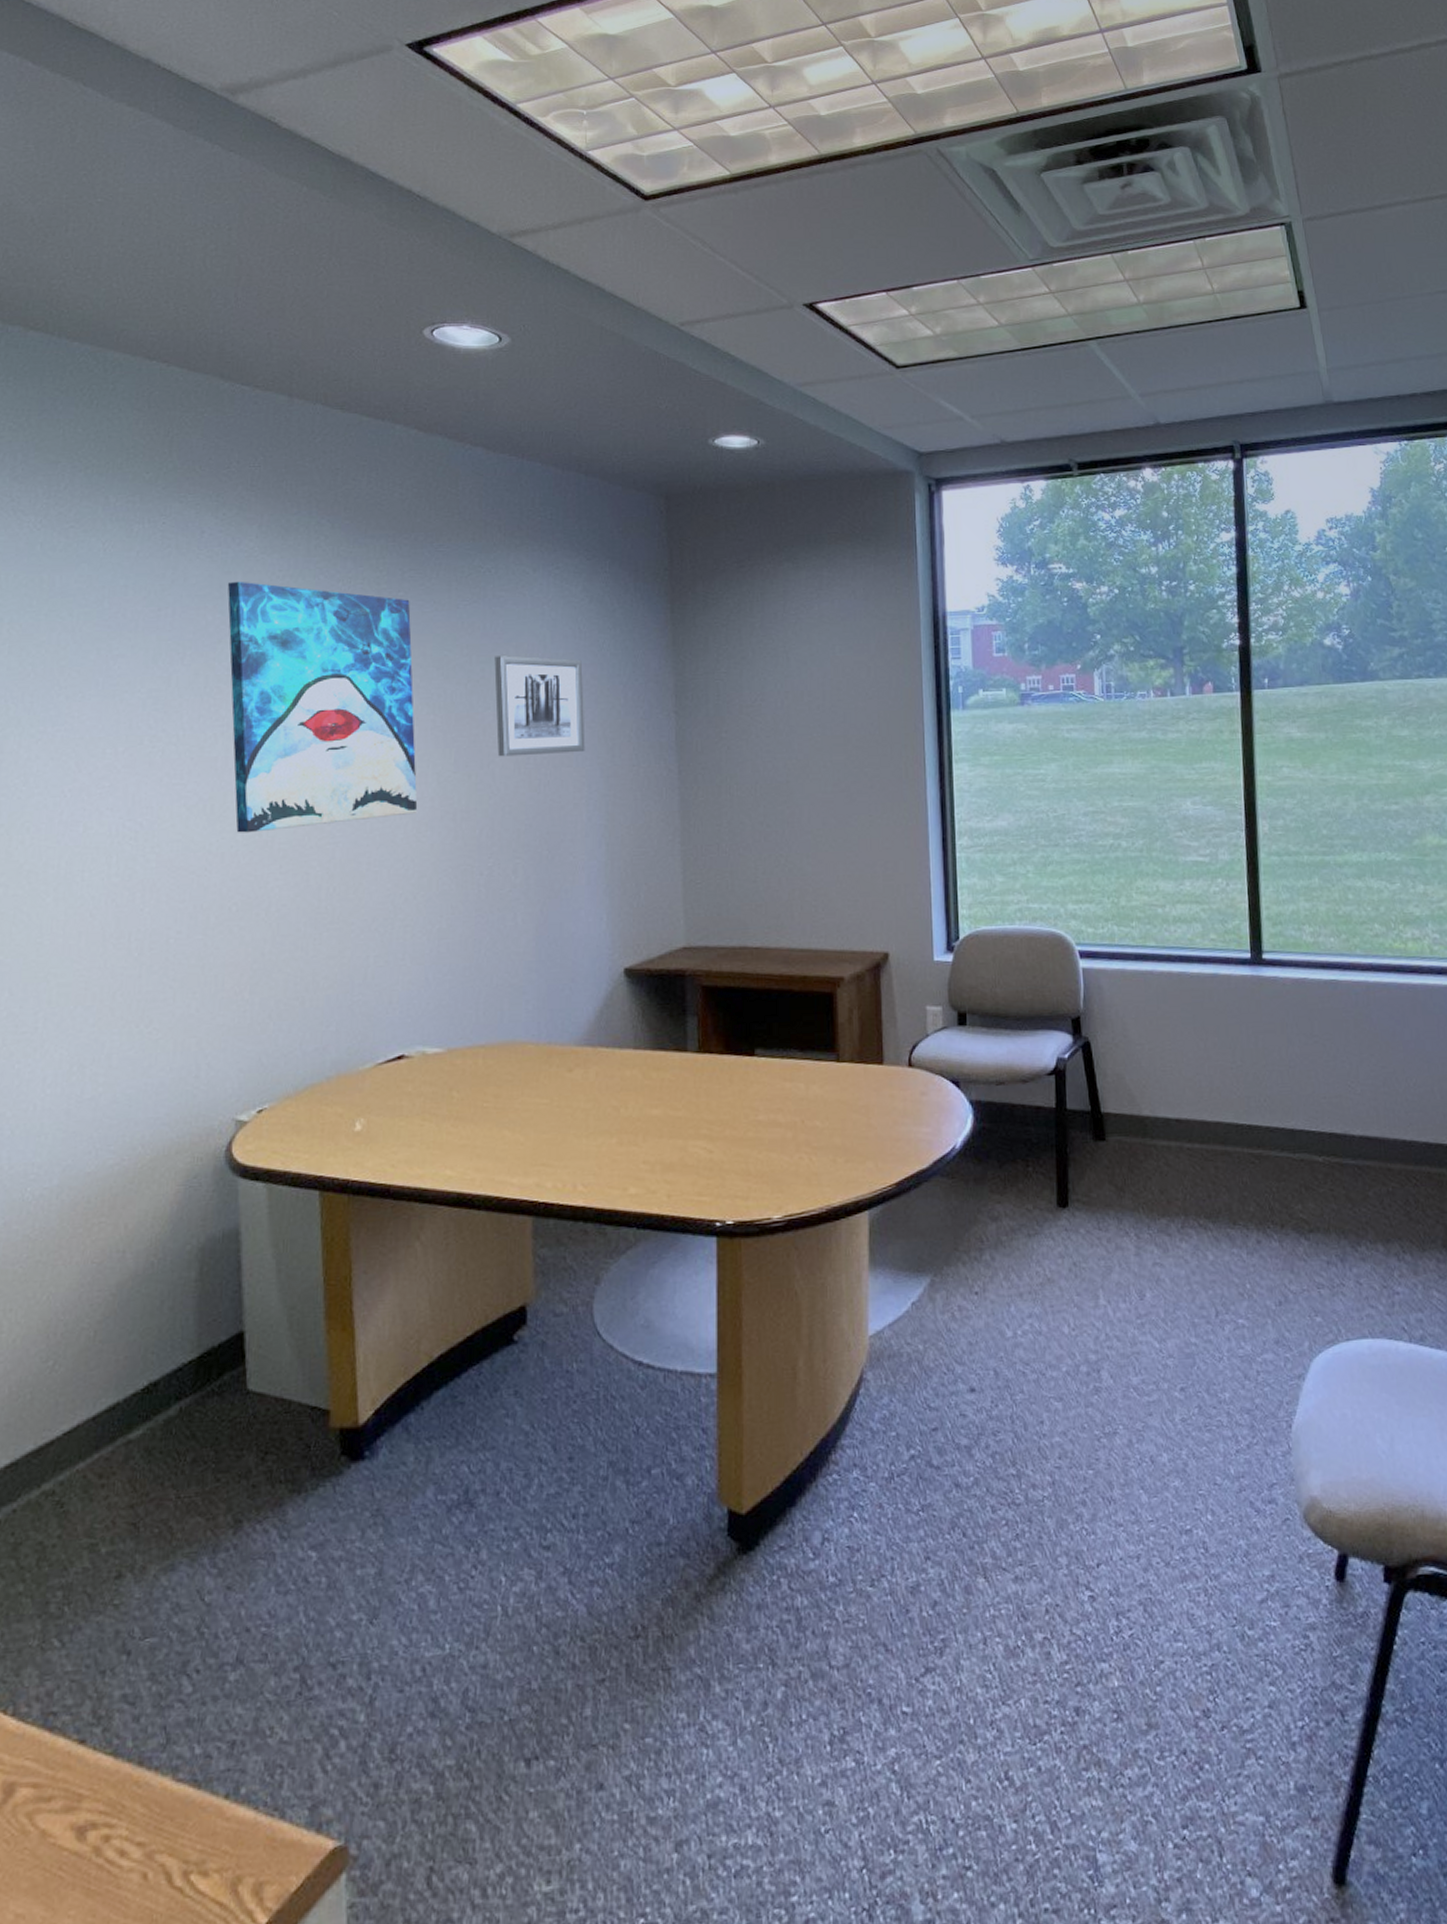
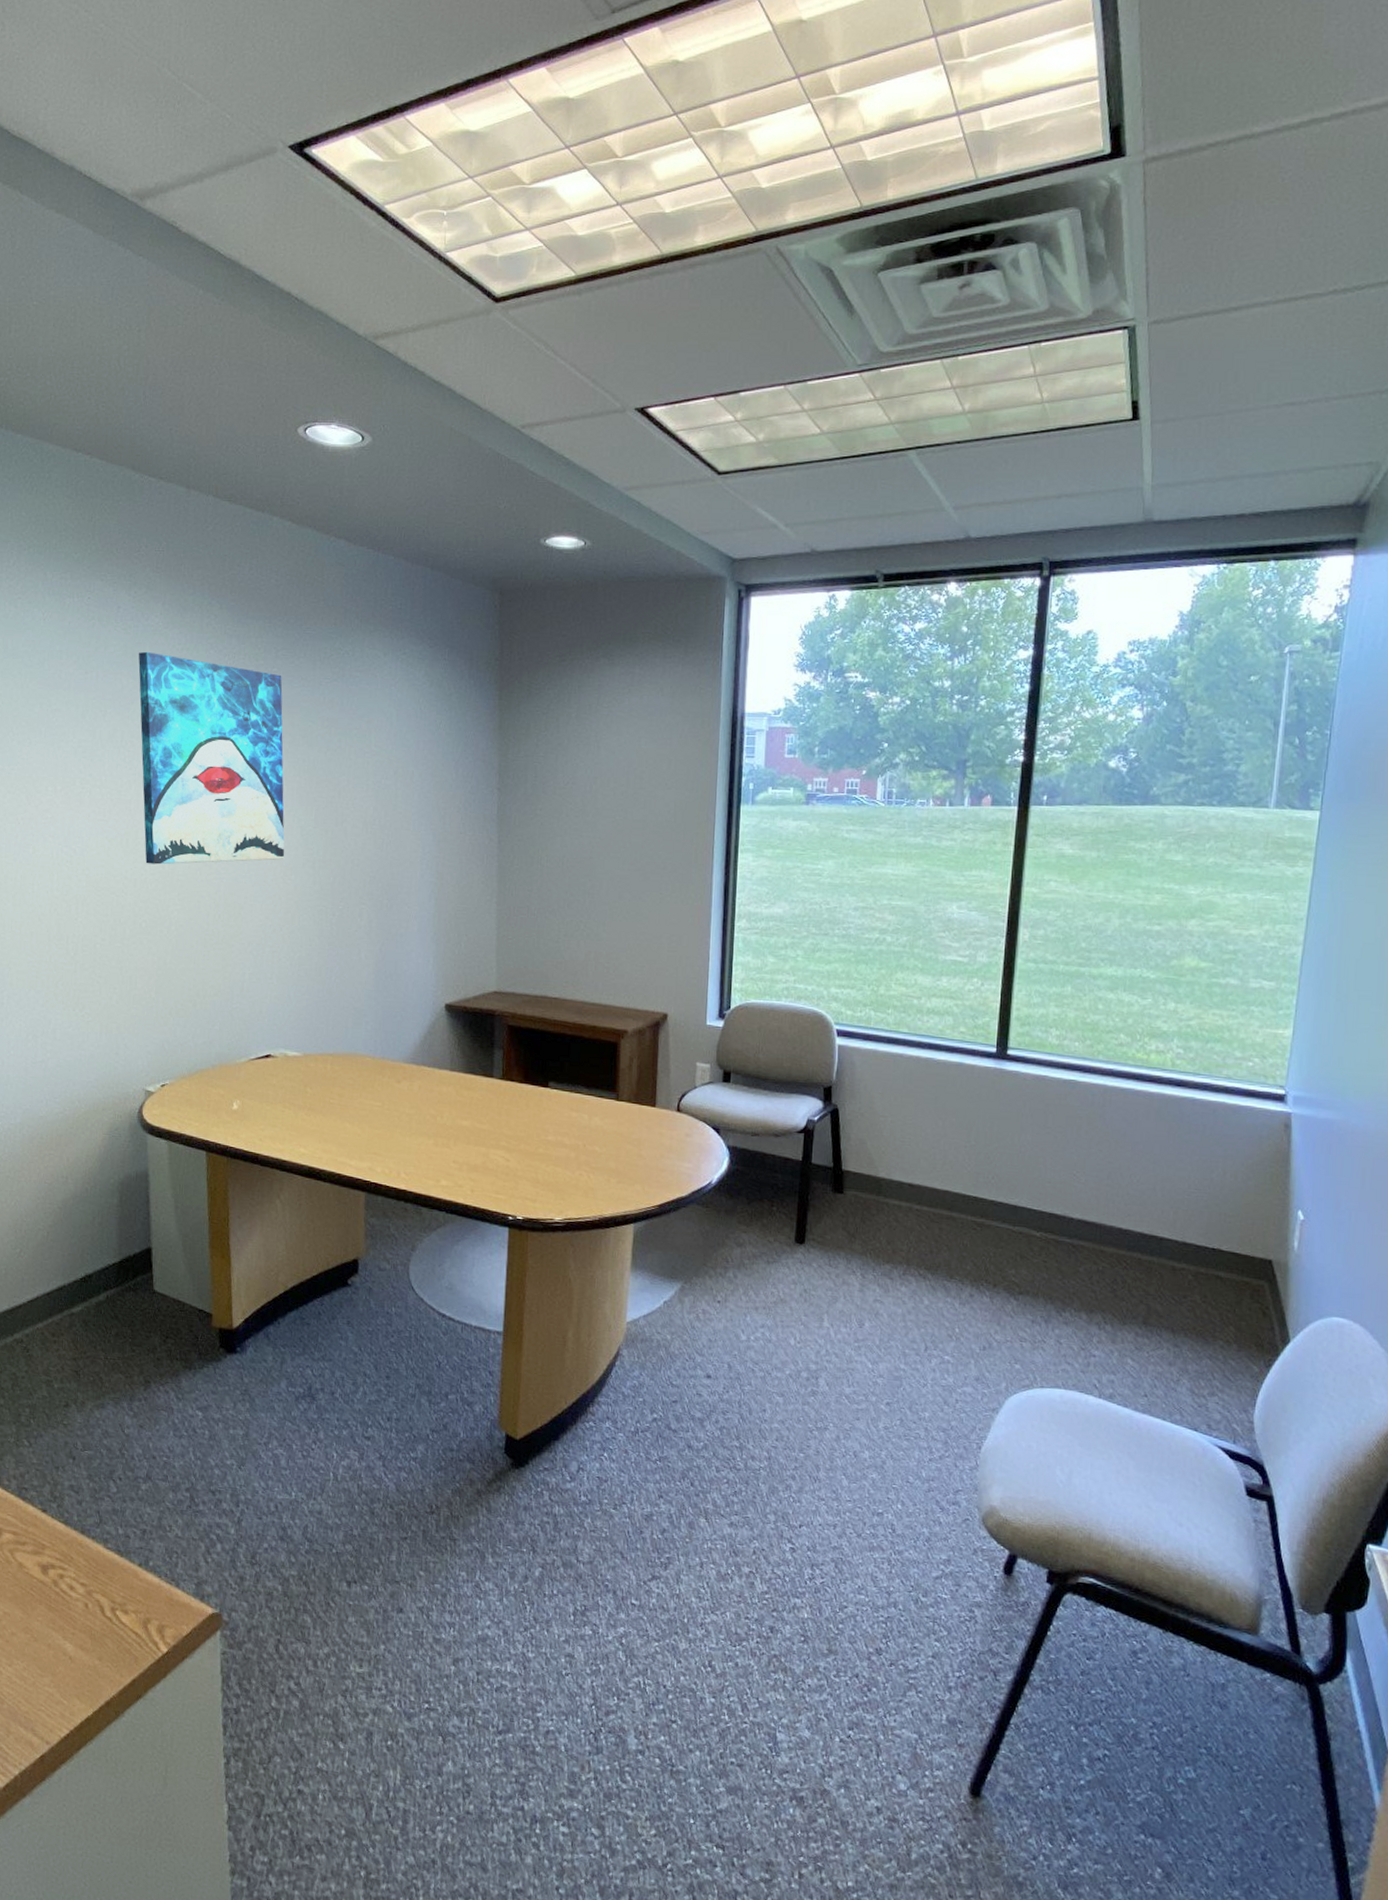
wall art: present [494,655,586,757] -> none [349,729,422,818]

